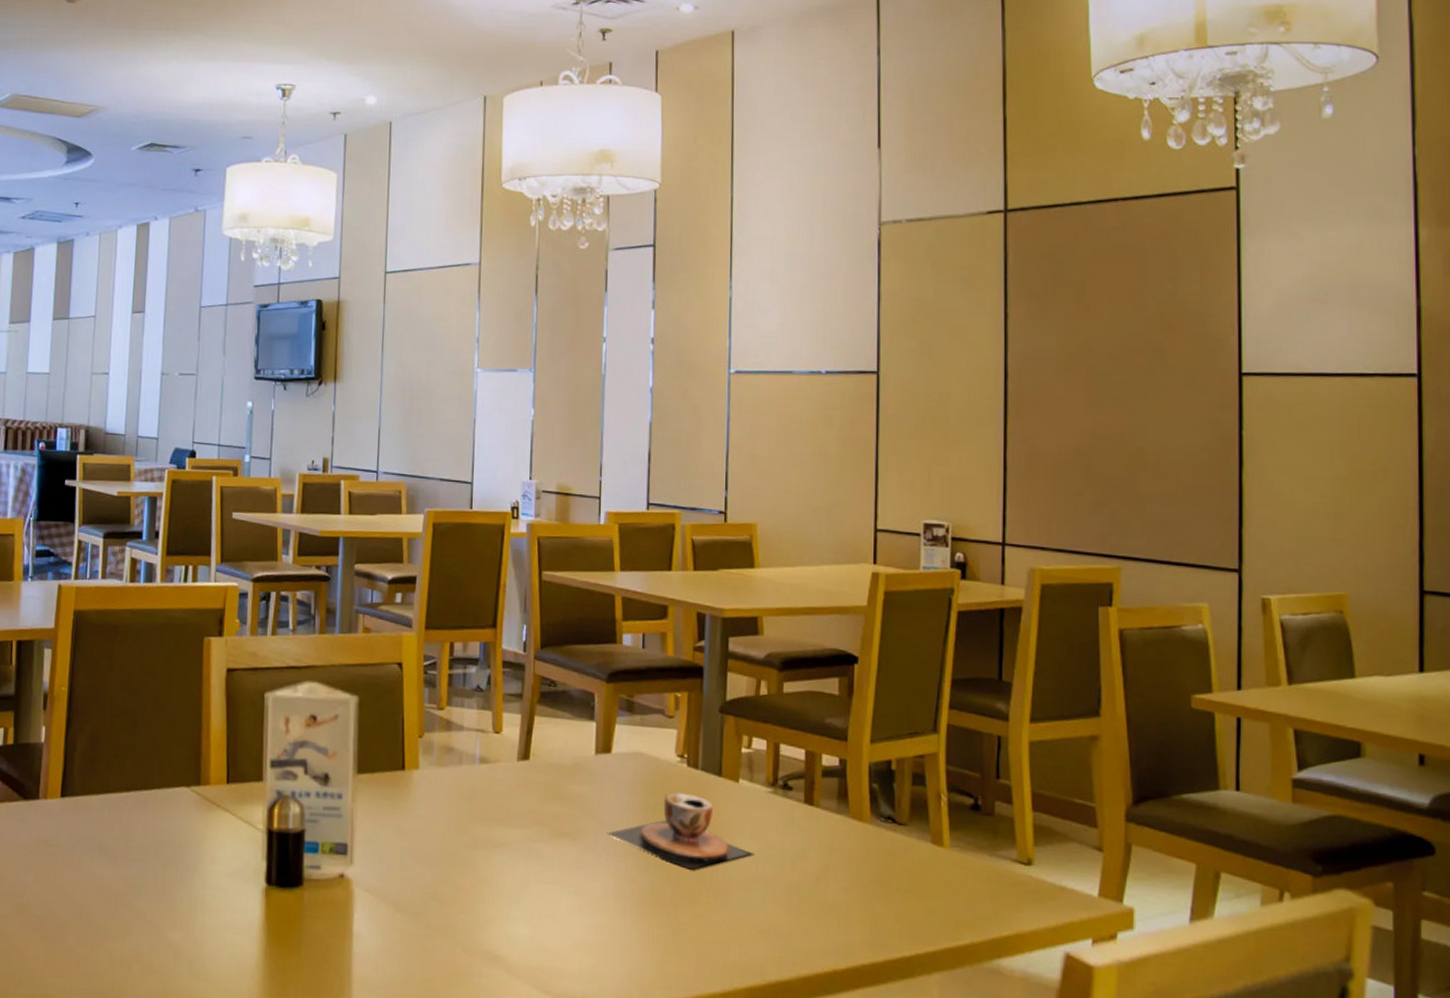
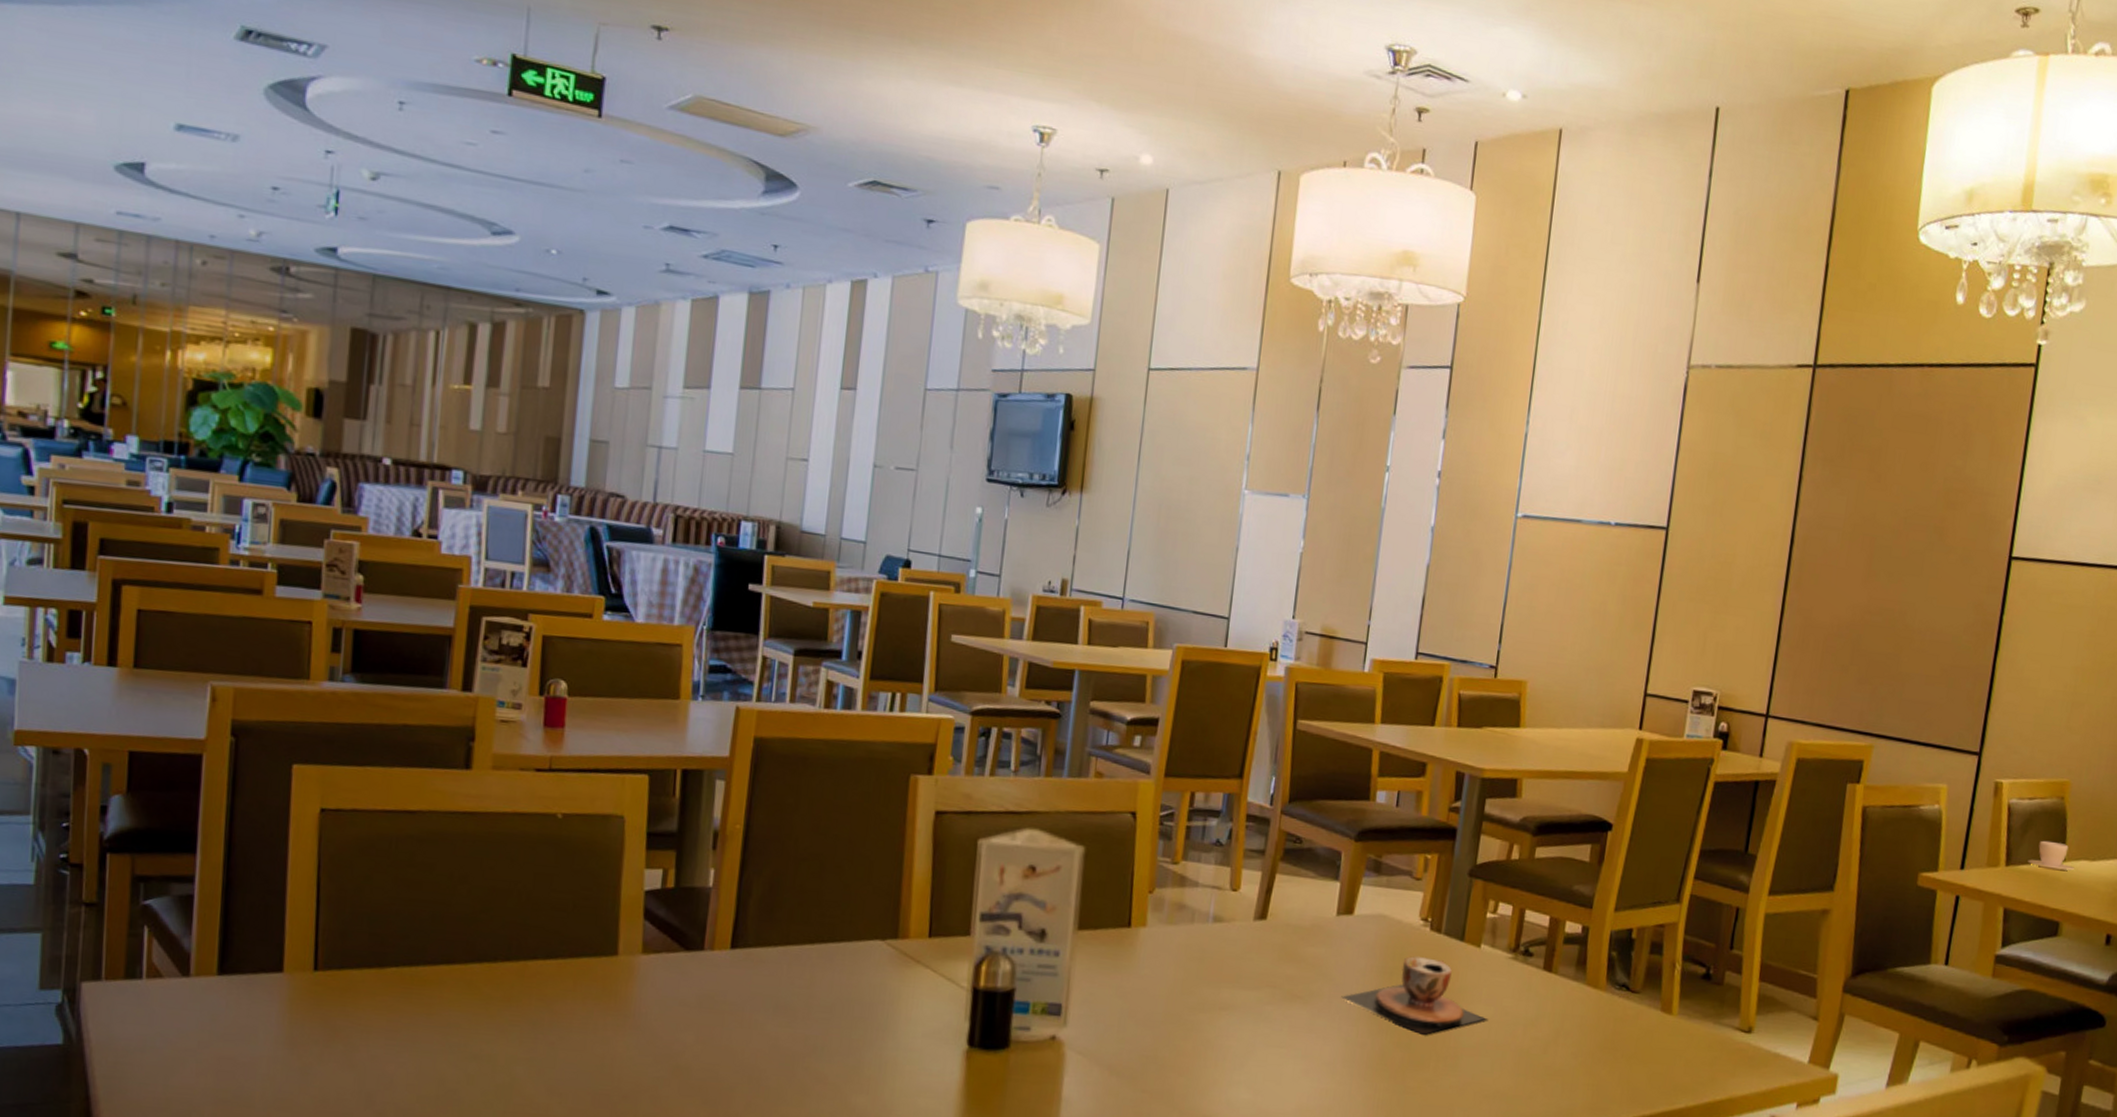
teacup: none [1312,656,1368,688] -> present [2027,840,2074,871]

